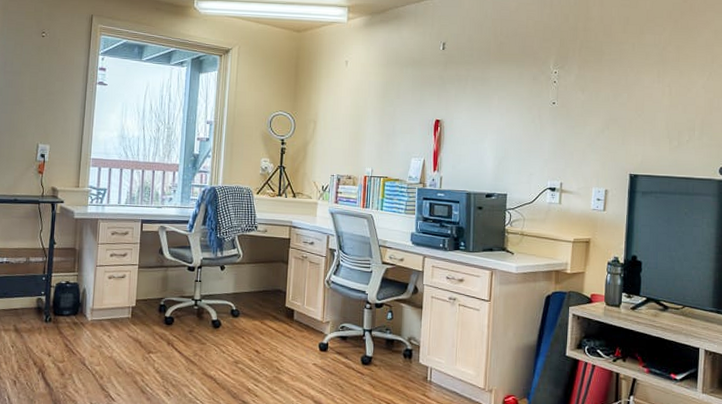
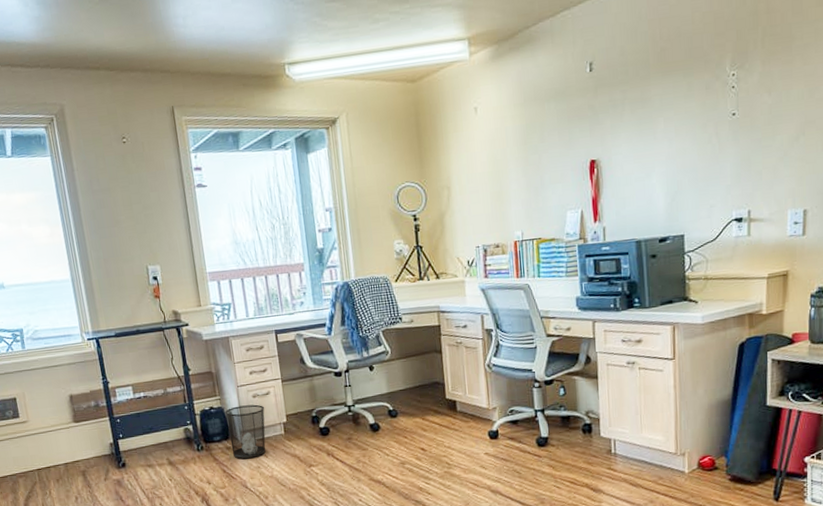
waste bin: none [78,284,118,337] -> present [225,404,266,460]

